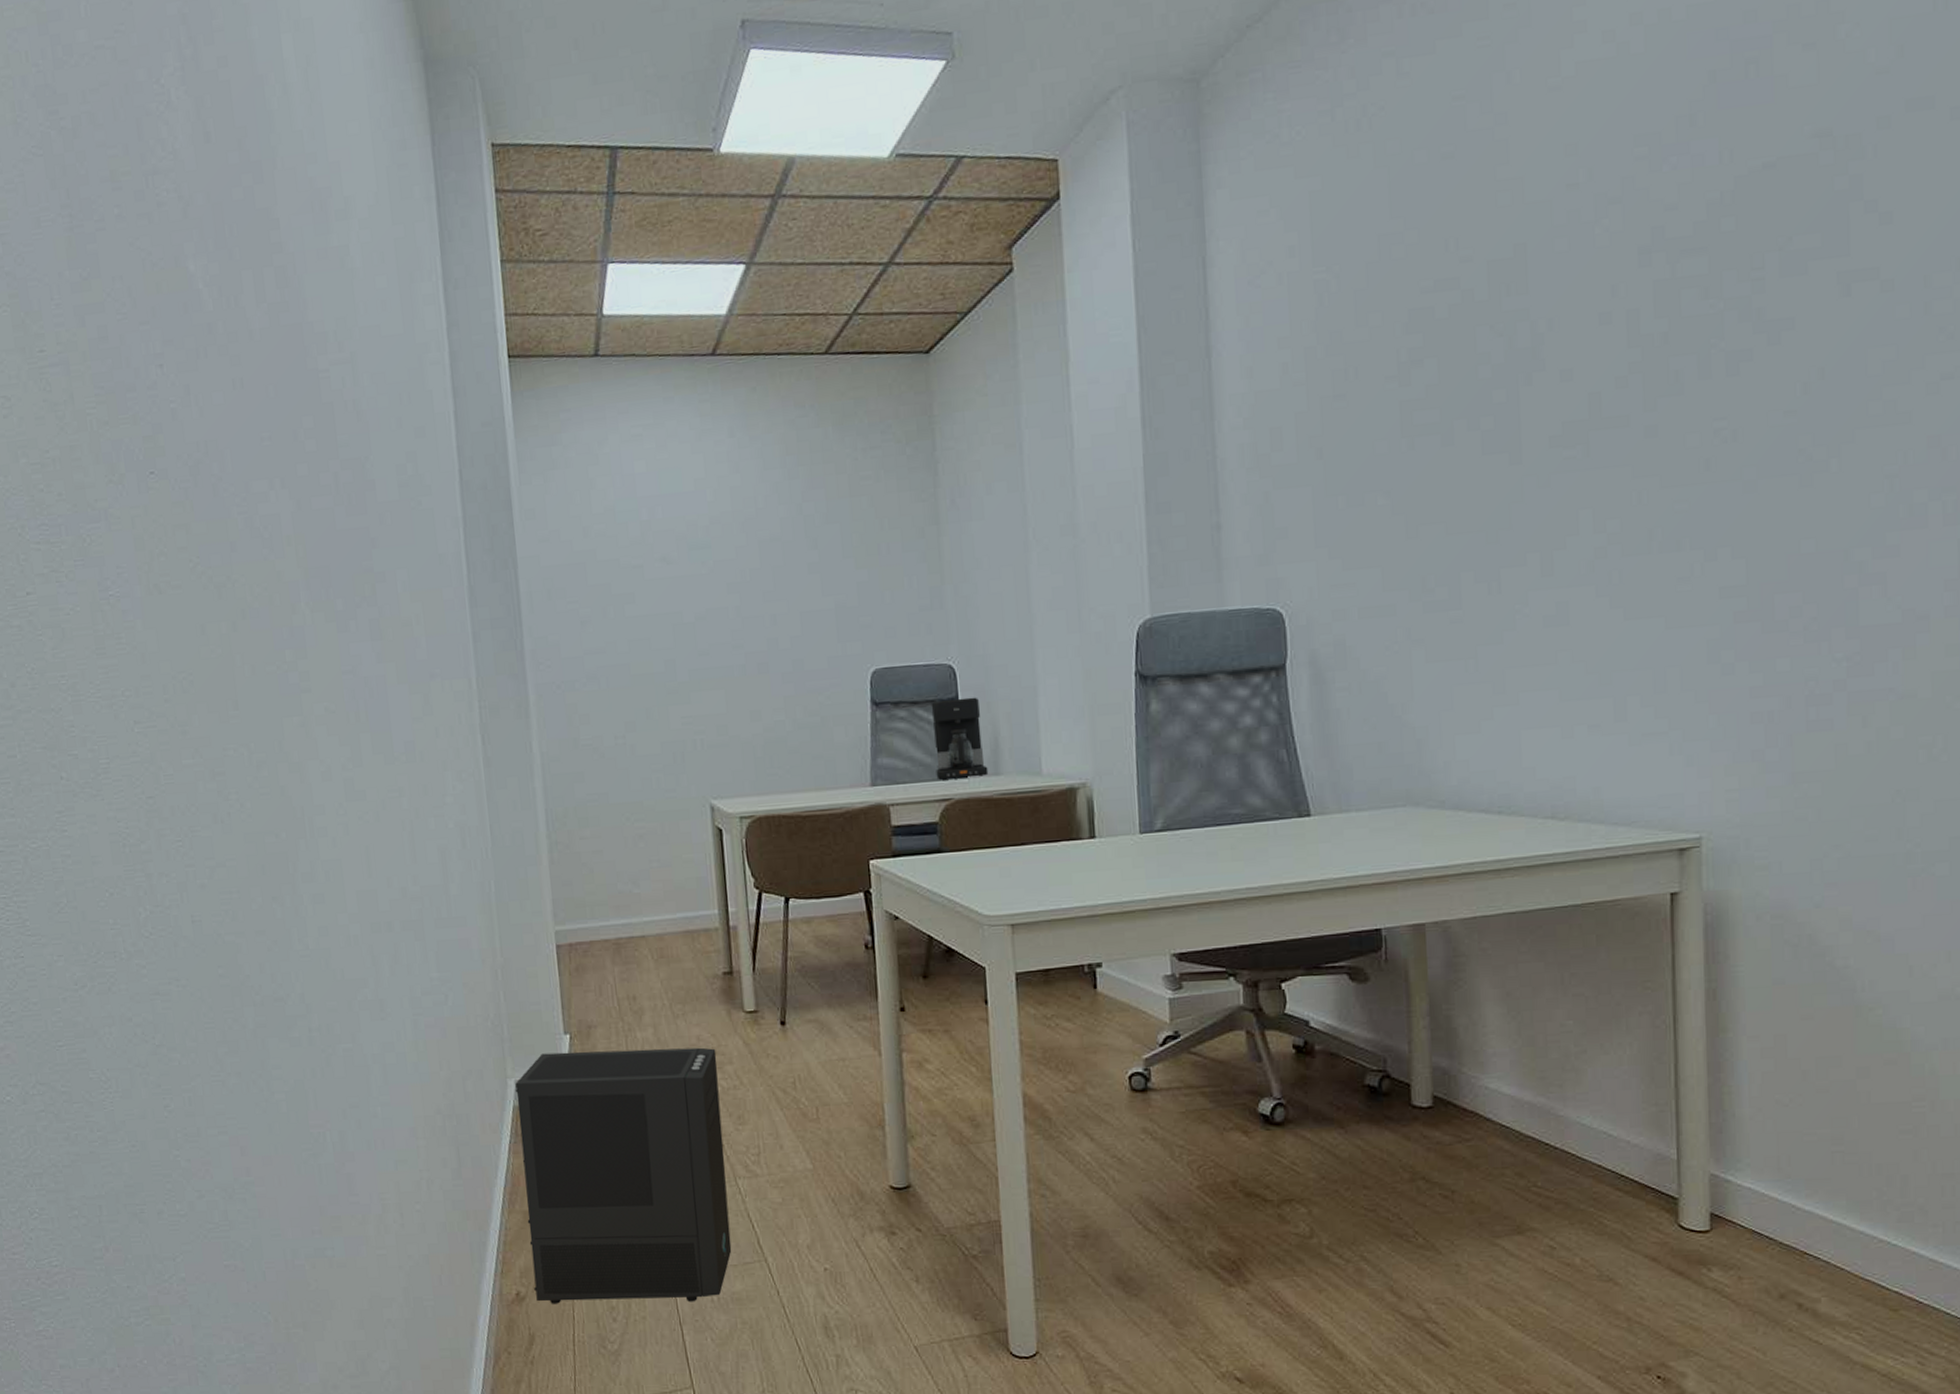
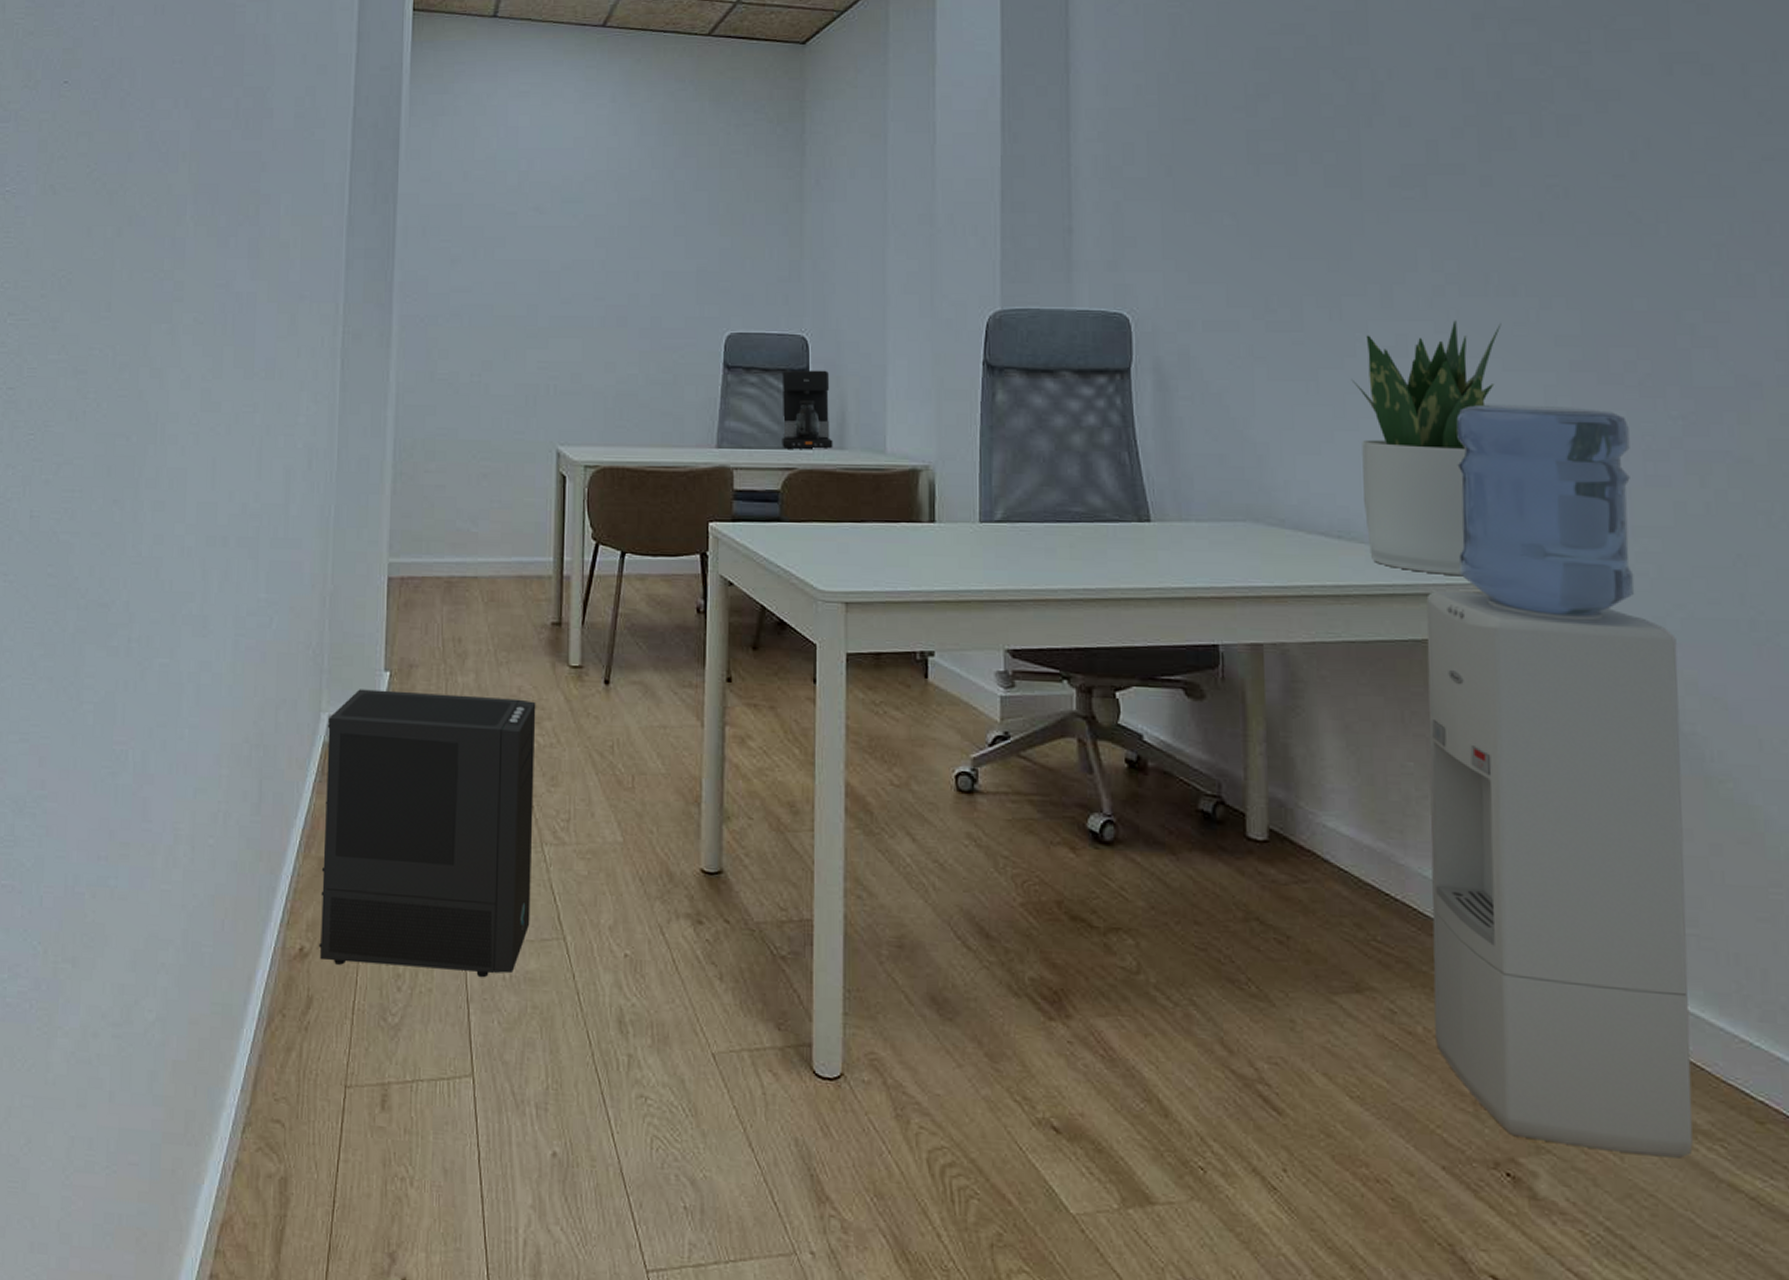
planter: none [1511,580,1665,840] -> present [1351,320,1502,576]
water cooler: none [1586,659,1833,1349] -> present [1426,404,1693,1159]

